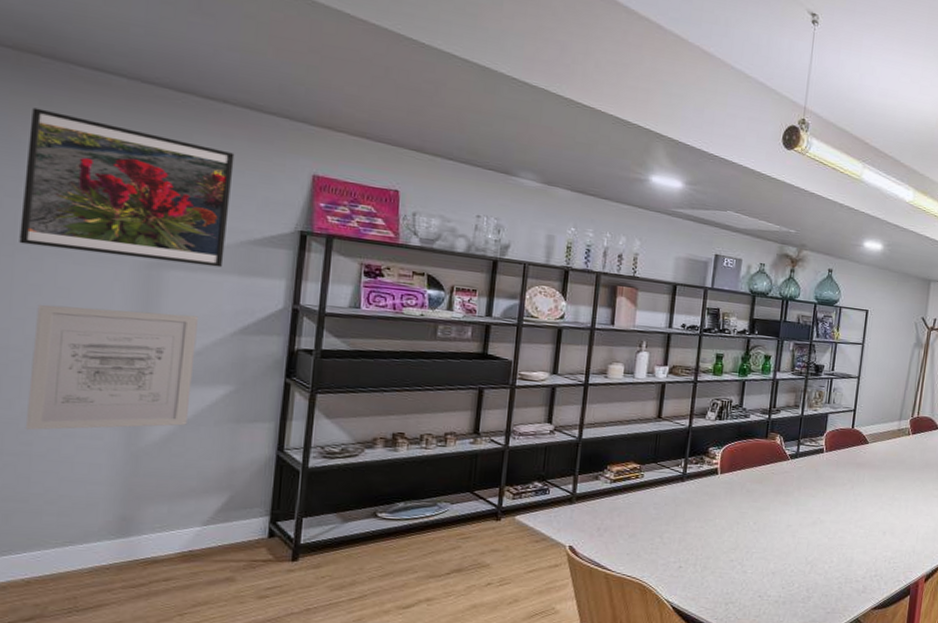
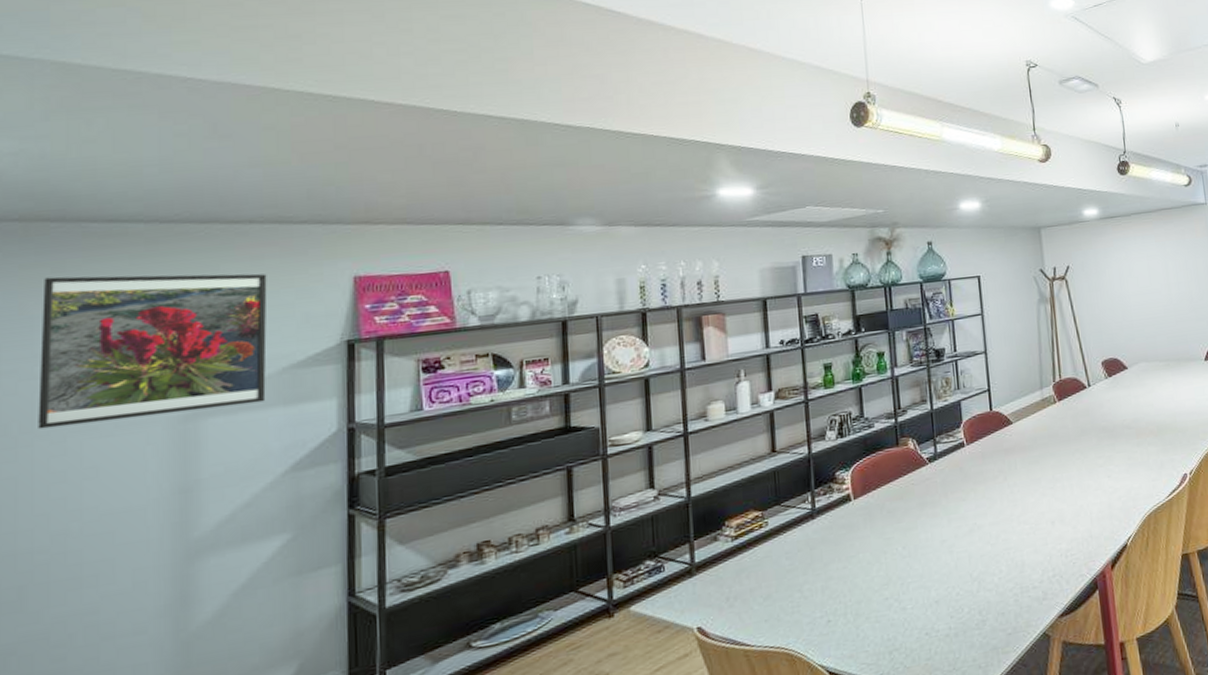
wall art: present [25,304,198,431] -> none [57,463,244,644]

